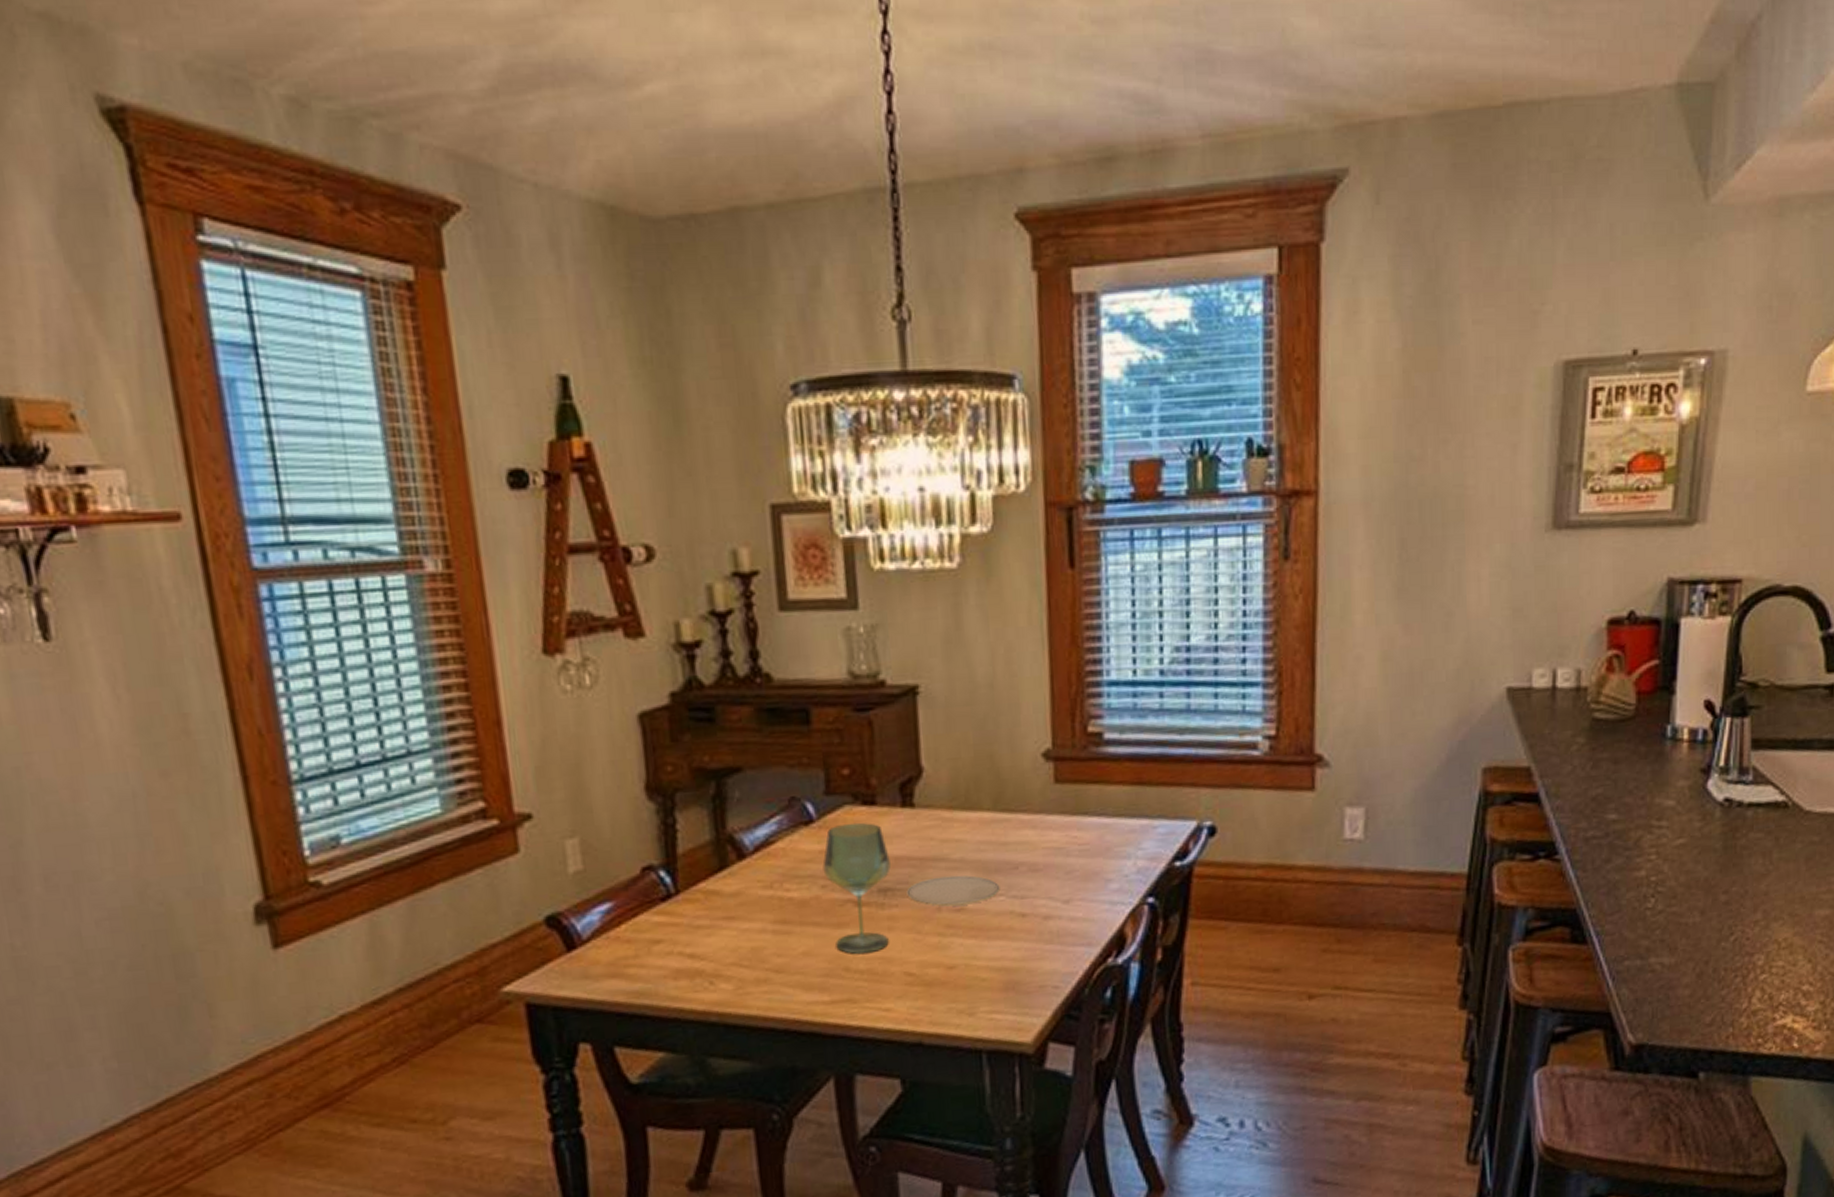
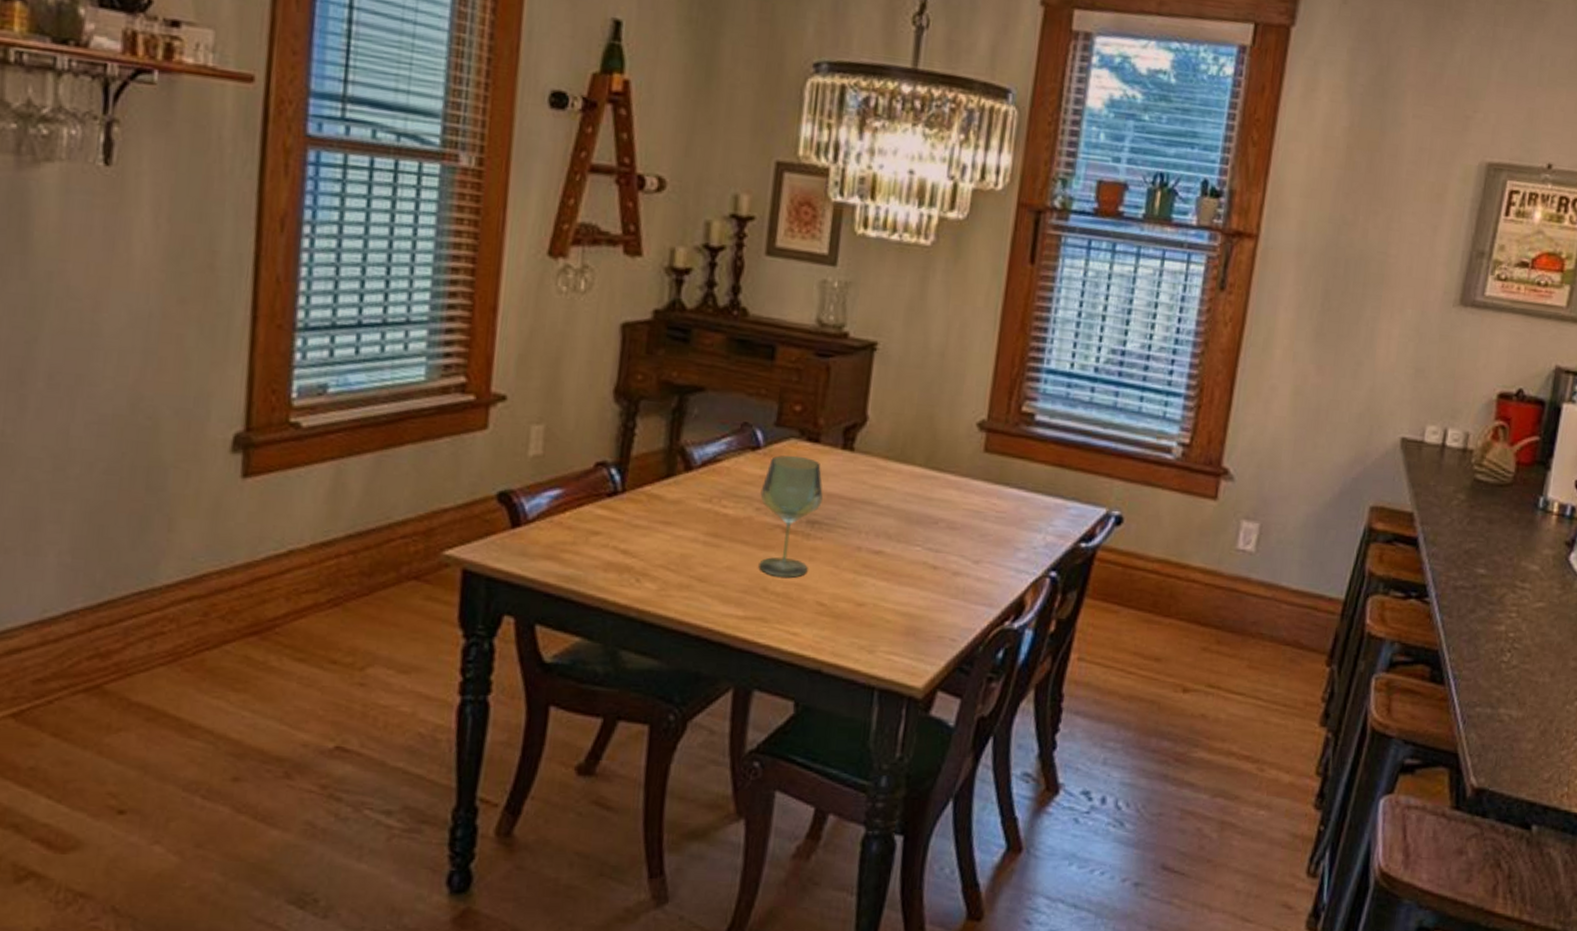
plate: present [906,875,1000,907] -> none [832,518,919,549]

